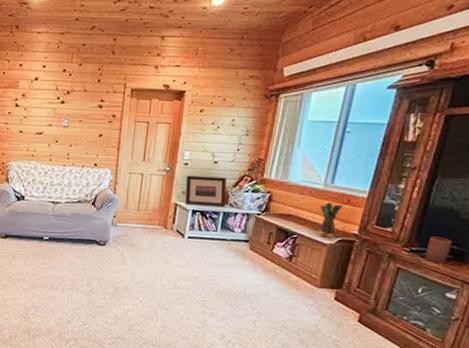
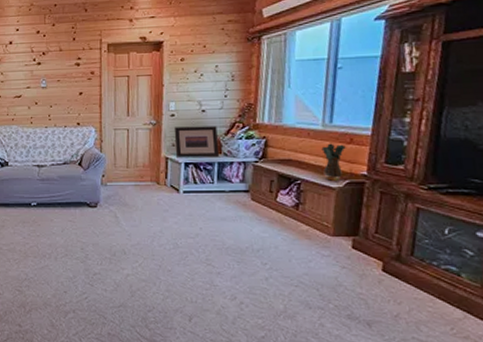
candle: present [424,236,453,264] -> none [444,171,474,200]

